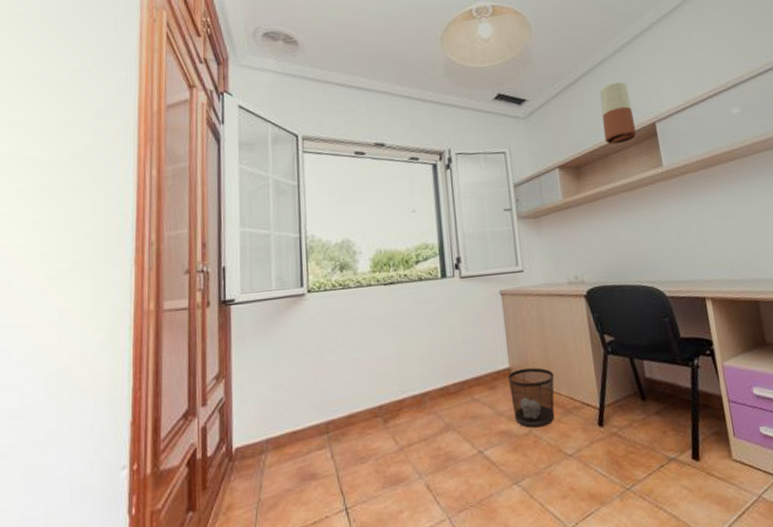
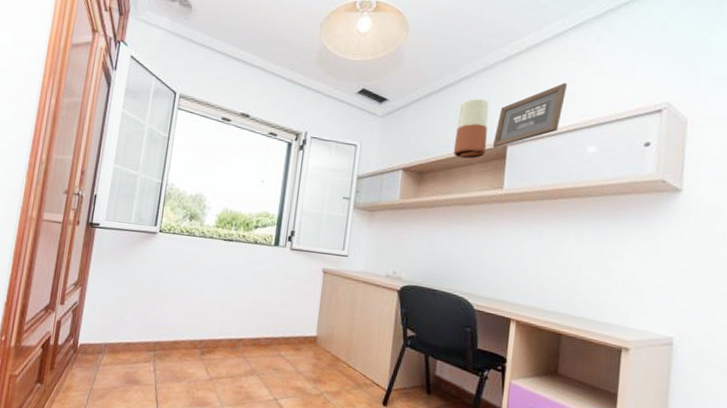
waste bin: present [507,367,555,428] -> none [311,339,354,393]
picture frame: none [639,52,699,128] -> present [492,82,568,148]

